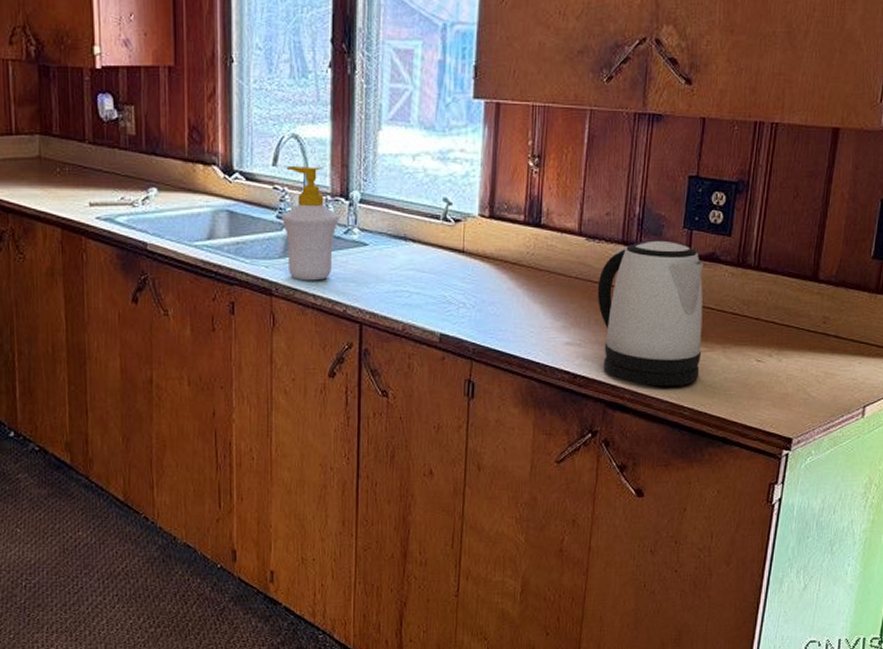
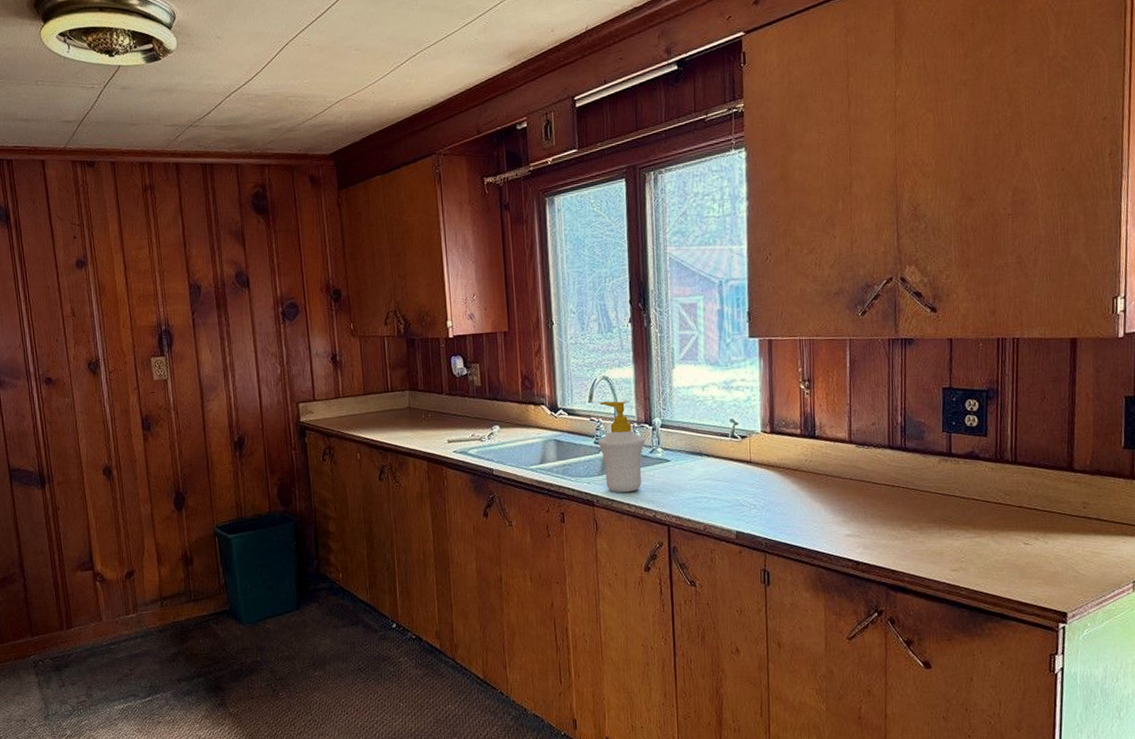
kettle: present [597,240,703,387] -> none [870,443,972,570]

